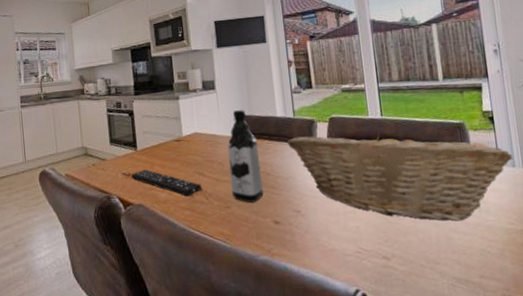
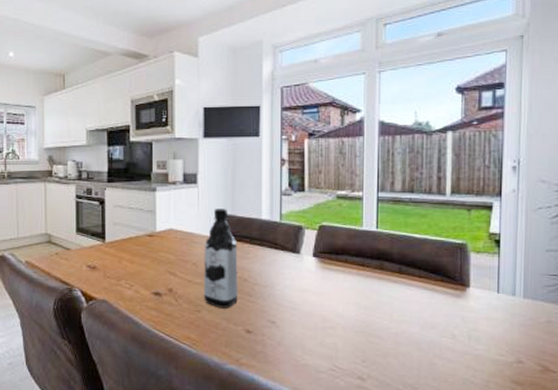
remote control: present [131,169,201,197] -> none [96,264,171,296]
fruit basket: present [287,131,513,222] -> none [269,243,515,348]

